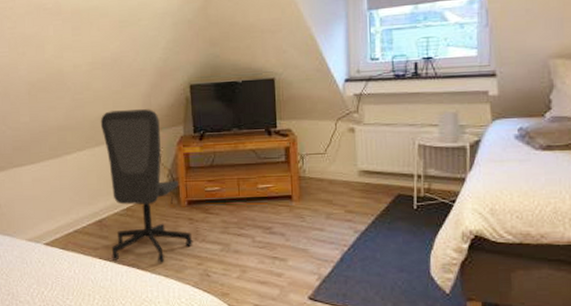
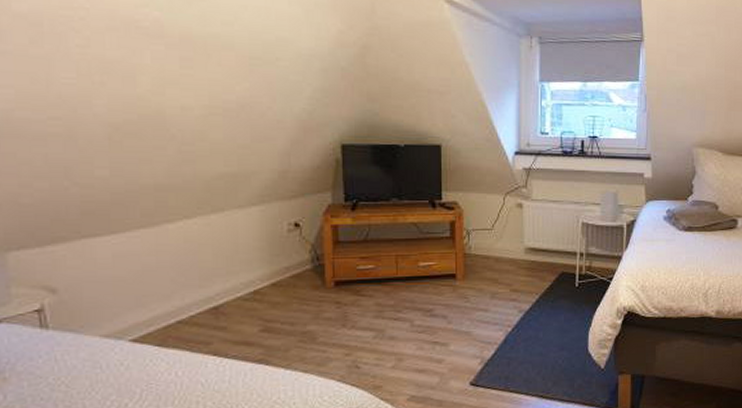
office chair: present [100,109,193,263] -> none [219,169,340,357]

